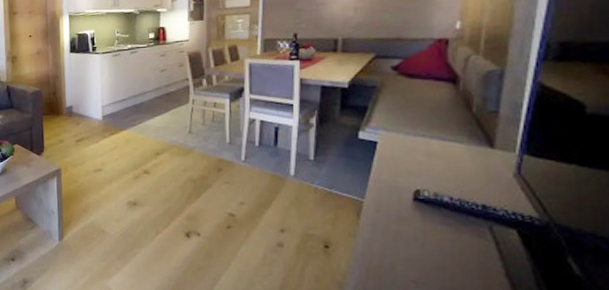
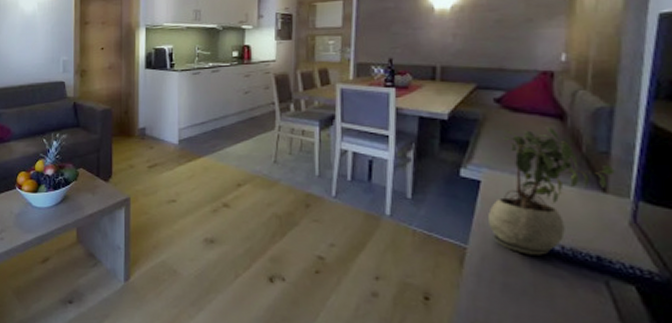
potted plant: none [384,90,502,206] -> present [488,127,615,255]

